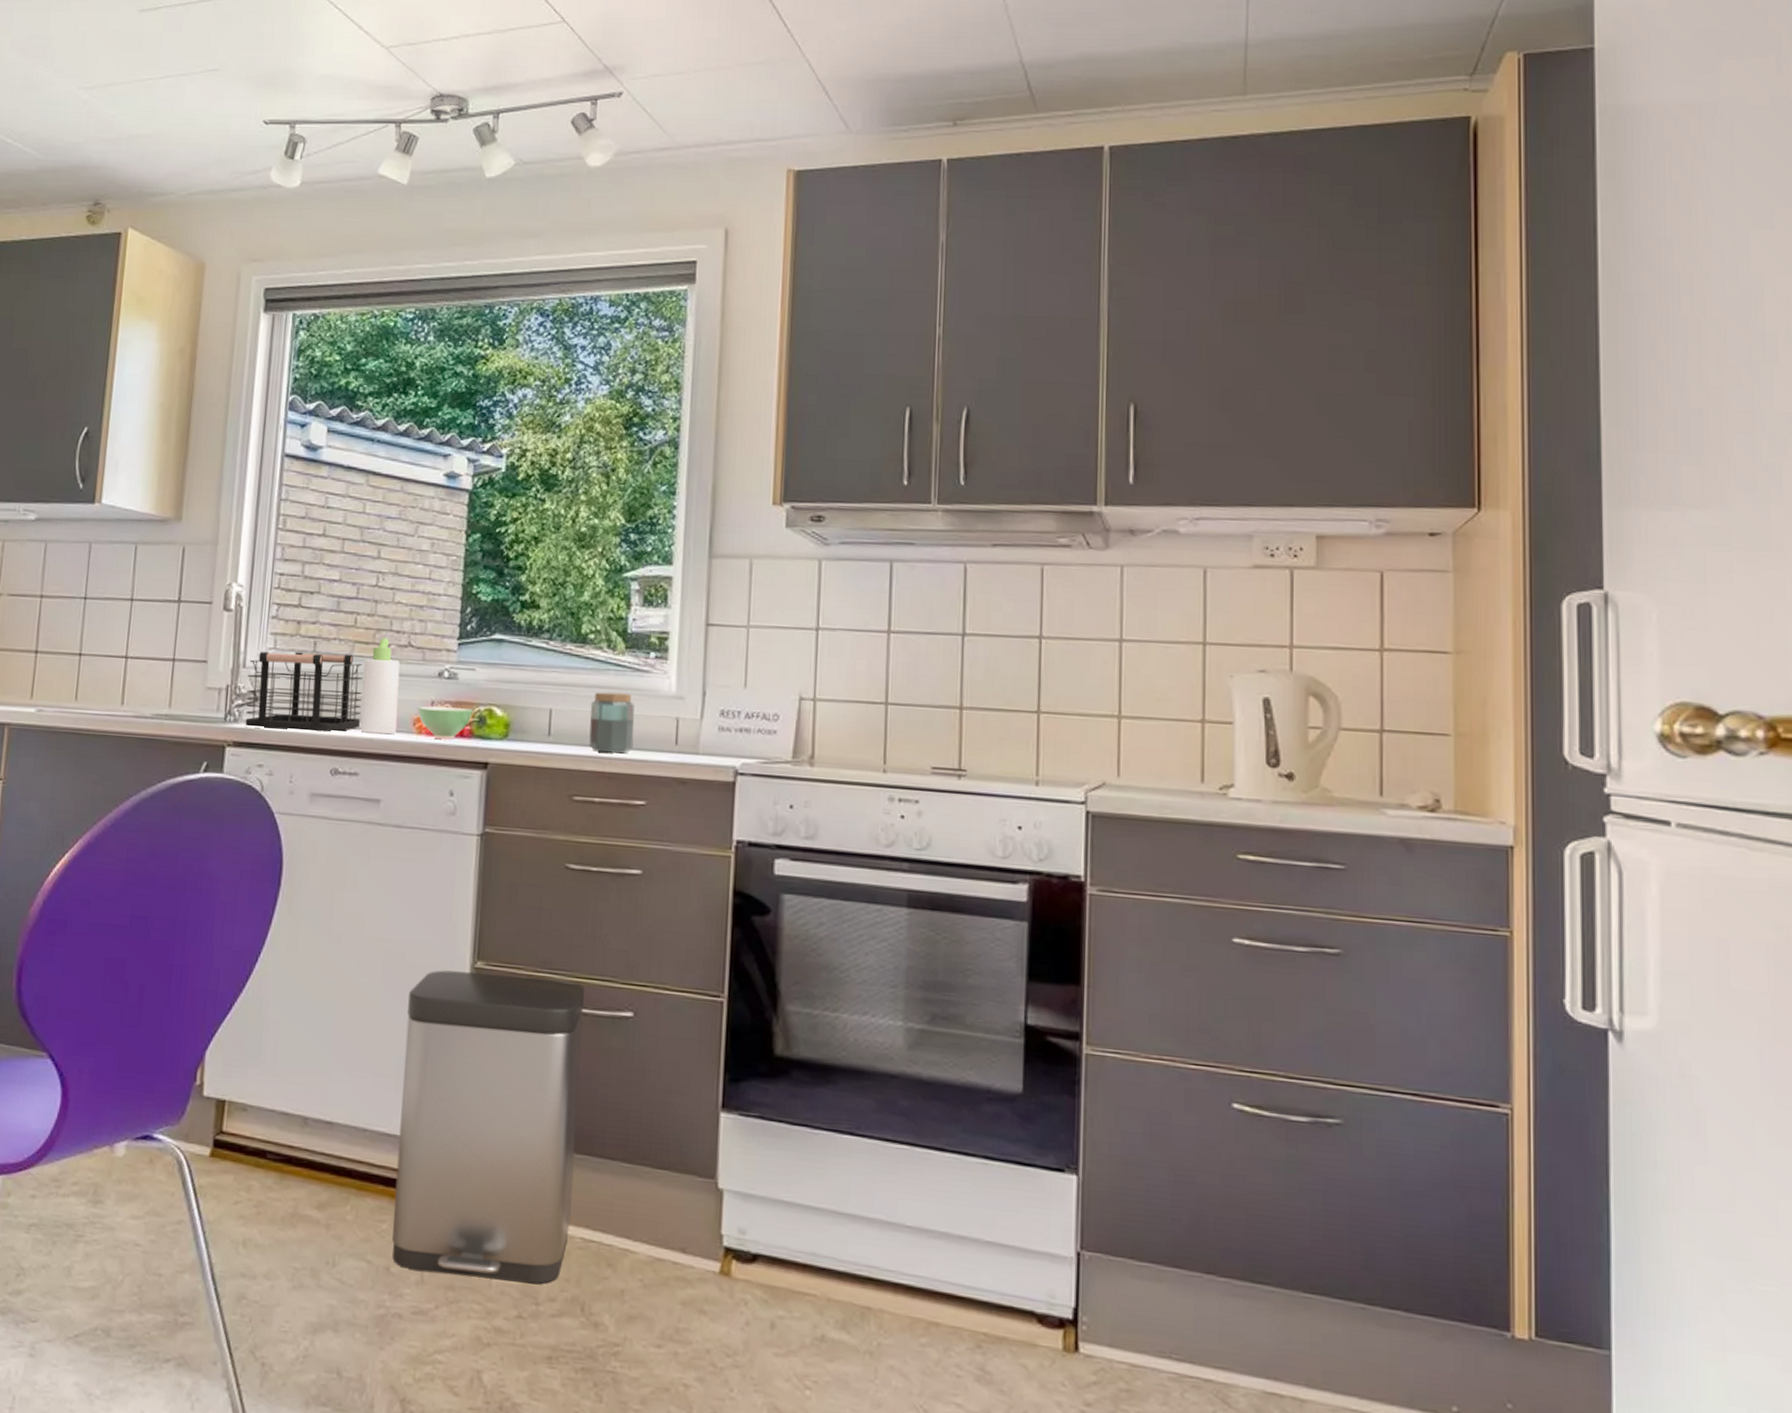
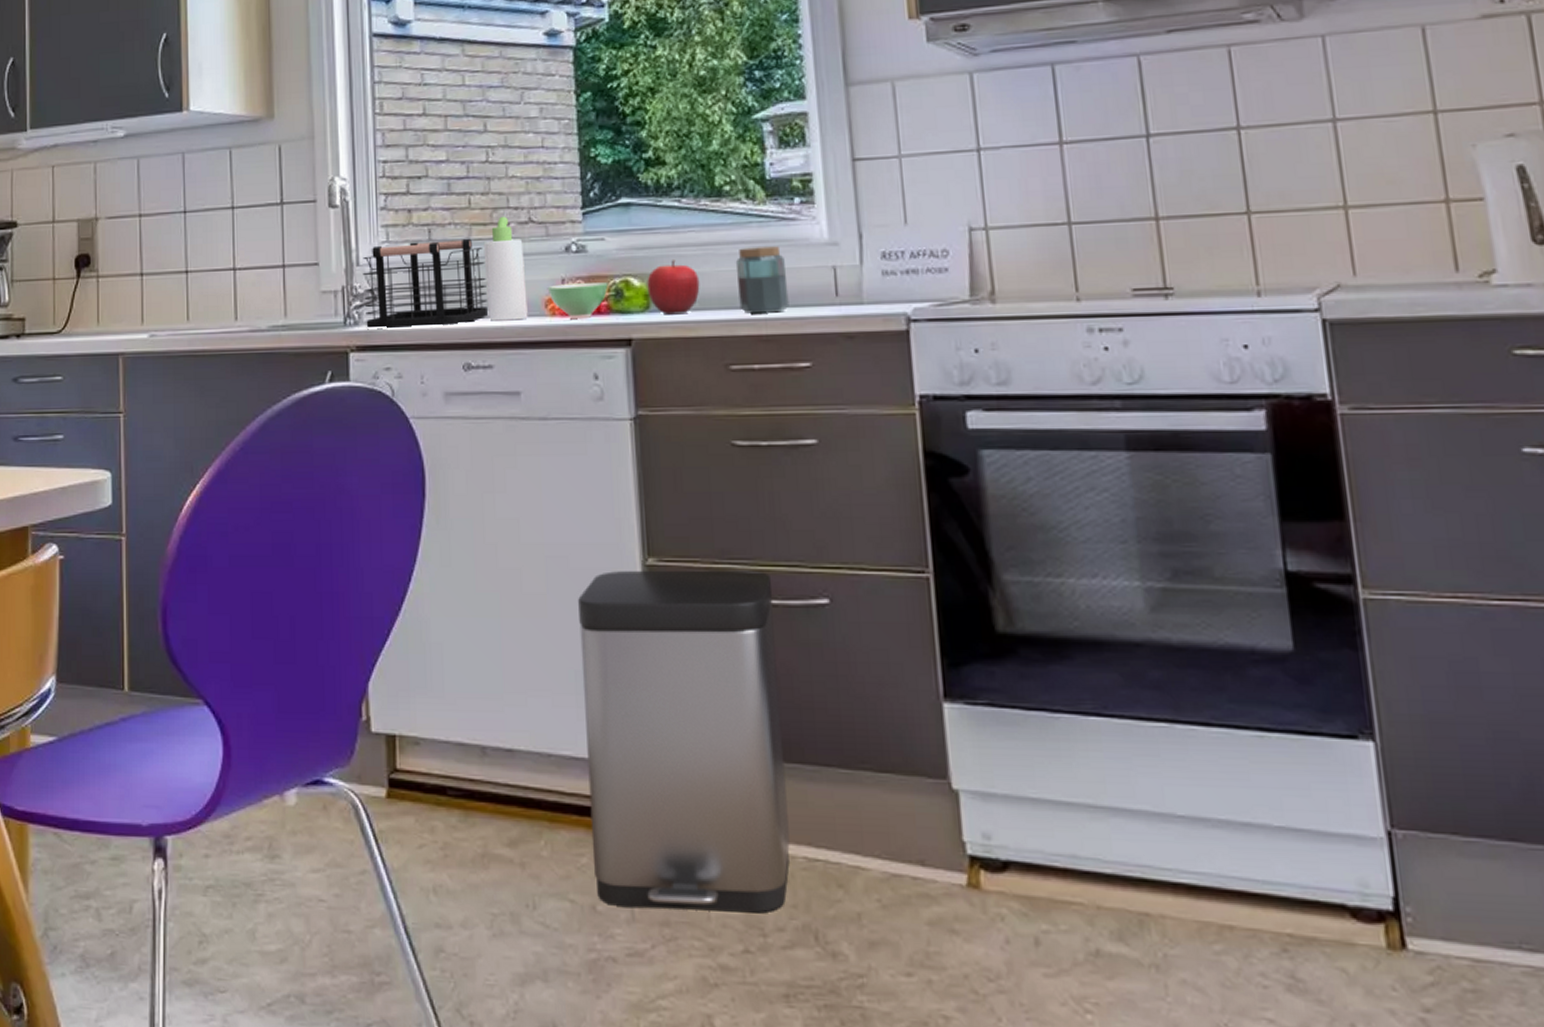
fruit: none [508,694,556,746] -> present [647,258,700,315]

